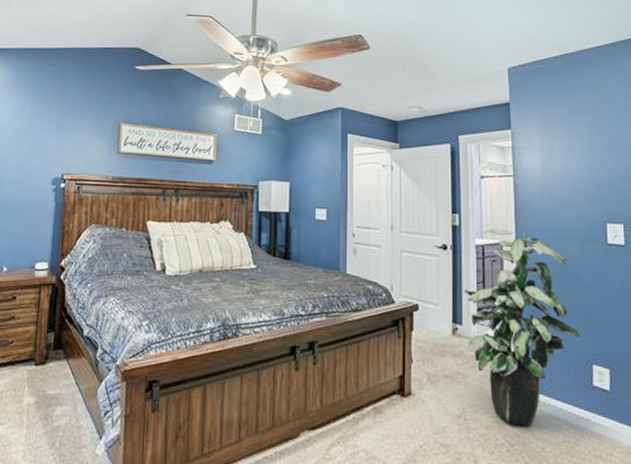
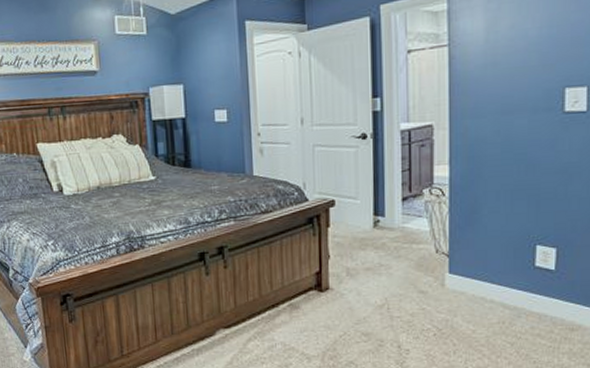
indoor plant: present [463,228,581,426] -> none [386,108,524,311]

